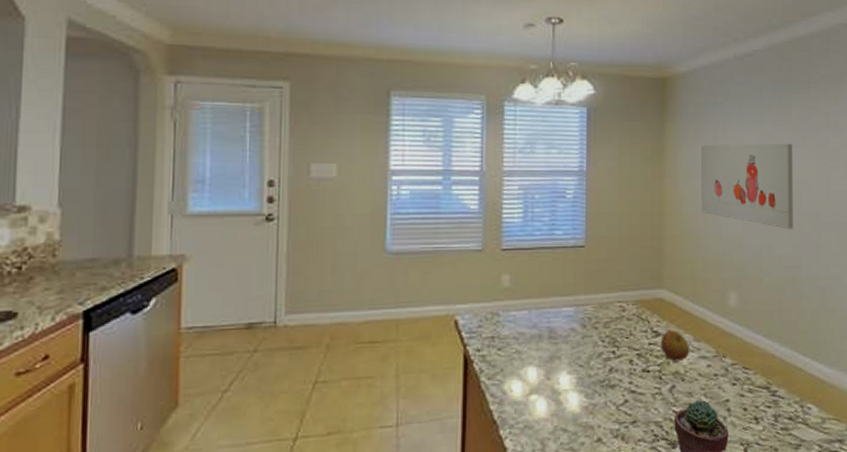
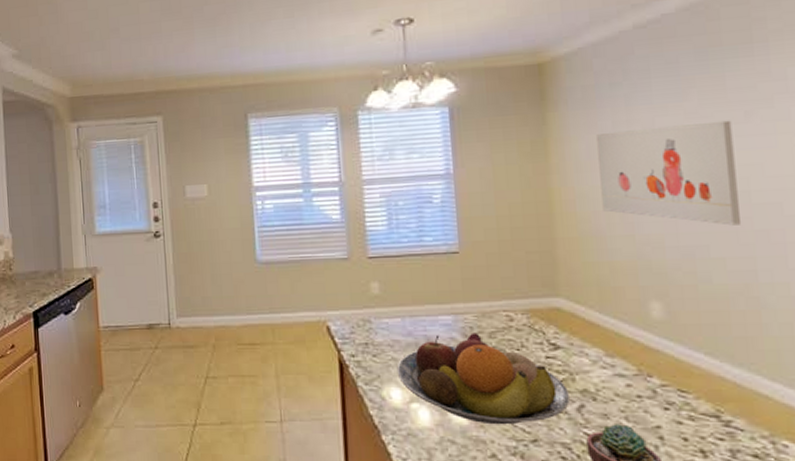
fruit bowl: none [519,323,665,411] -> present [396,333,571,425]
apple: present [660,329,690,362] -> none [560,342,602,379]

